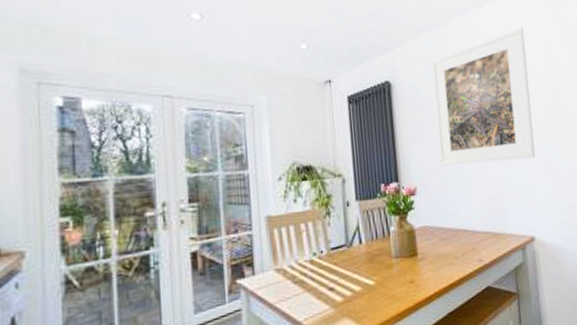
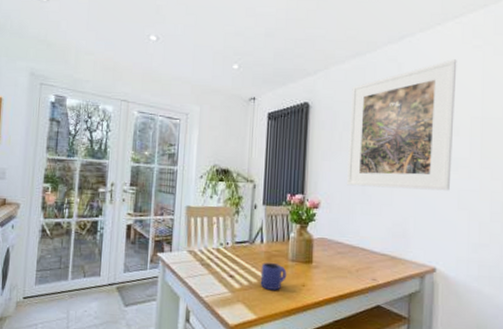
mug: none [363,263,393,296] -> present [260,262,287,291]

